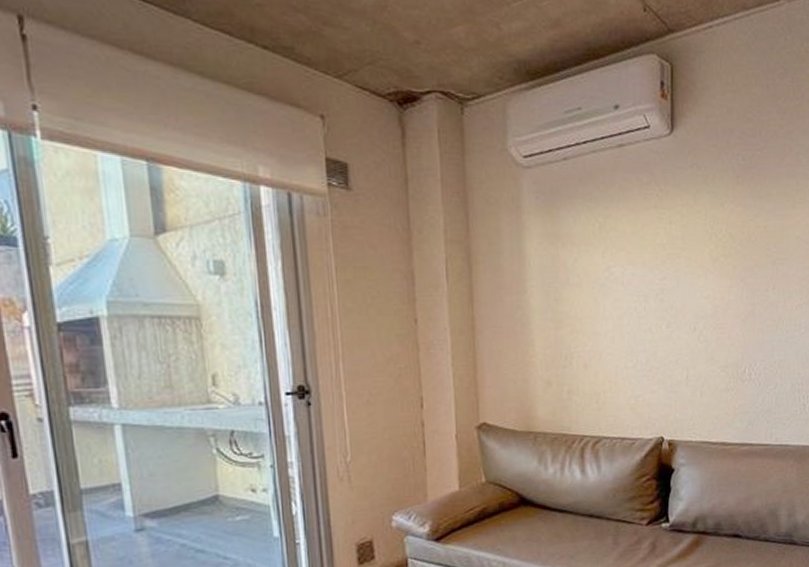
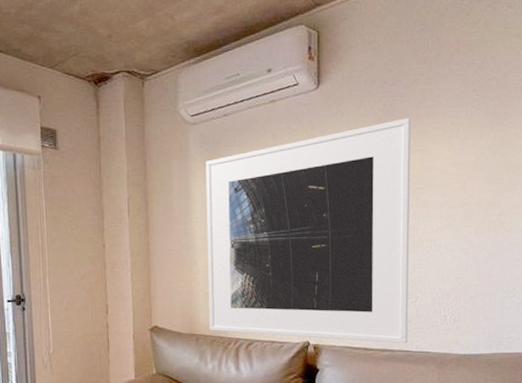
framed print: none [542,176,770,437] -> present [205,118,411,344]

